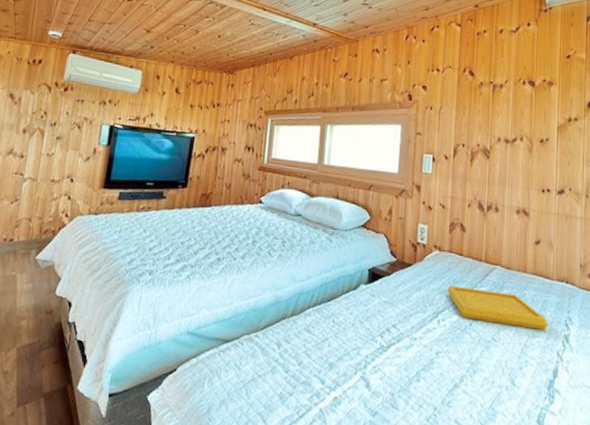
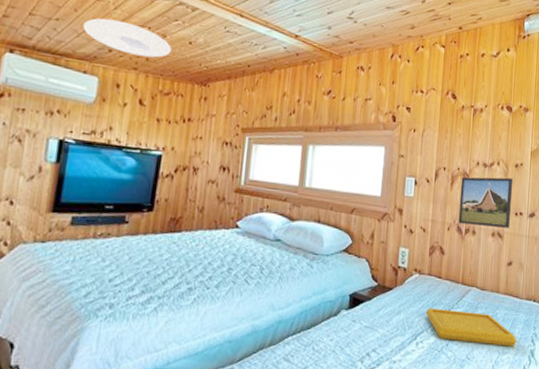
ceiling light: none [130,19,203,51] -> present [83,18,172,58]
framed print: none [479,153,539,205] -> present [458,177,513,228]

